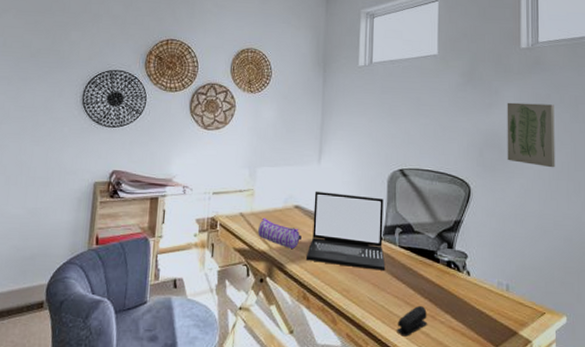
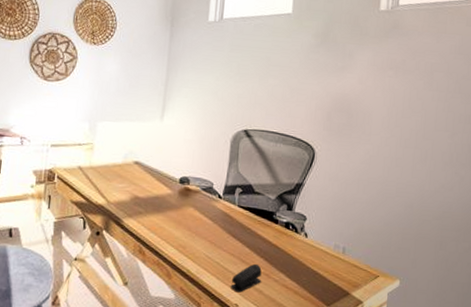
pencil case: present [258,217,301,249] -> none [96,172,140,204]
laptop: present [305,191,386,271] -> none [143,147,226,229]
wall art: present [507,102,556,168] -> none [355,66,409,136]

